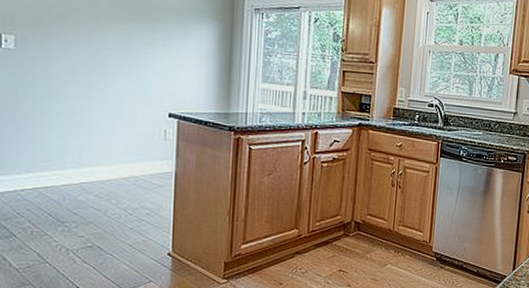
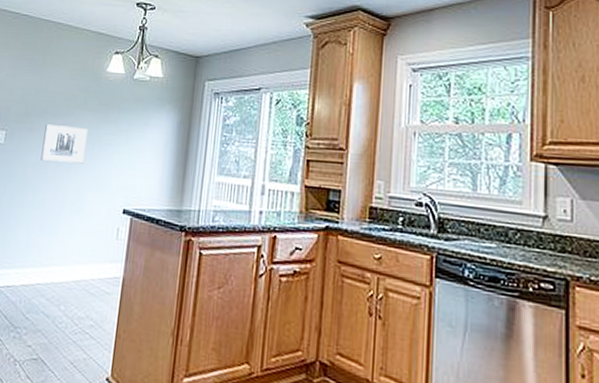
wall art: none [66,30,119,71] -> present [40,124,88,164]

